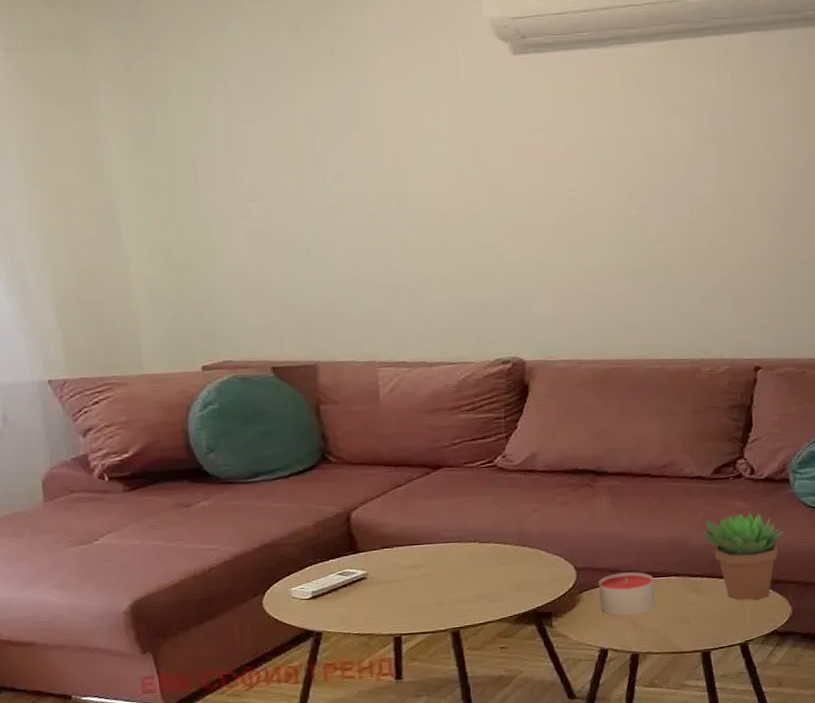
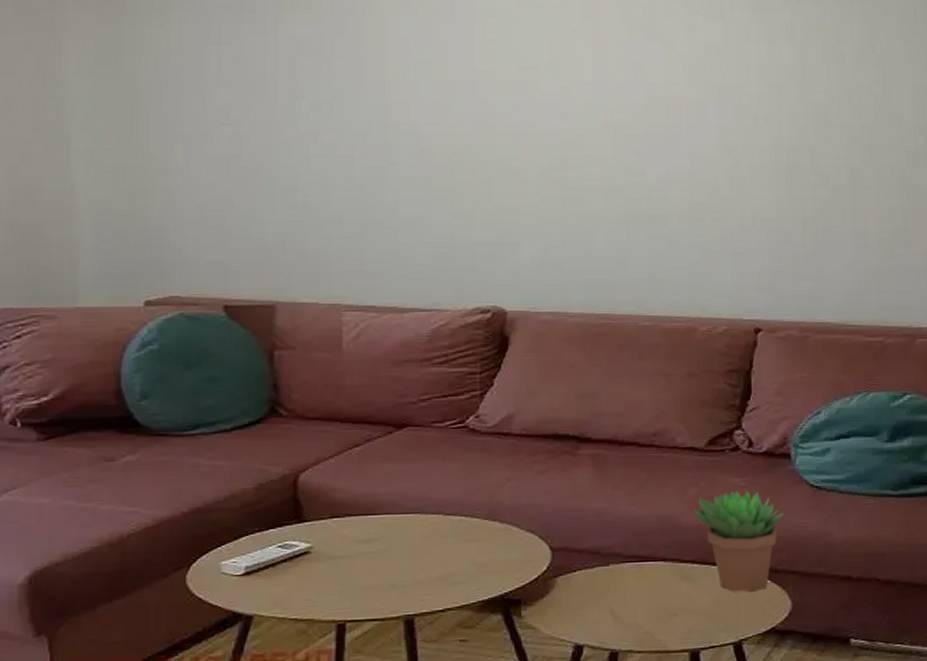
candle: present [599,572,656,616] -> none [576,555,640,607]

